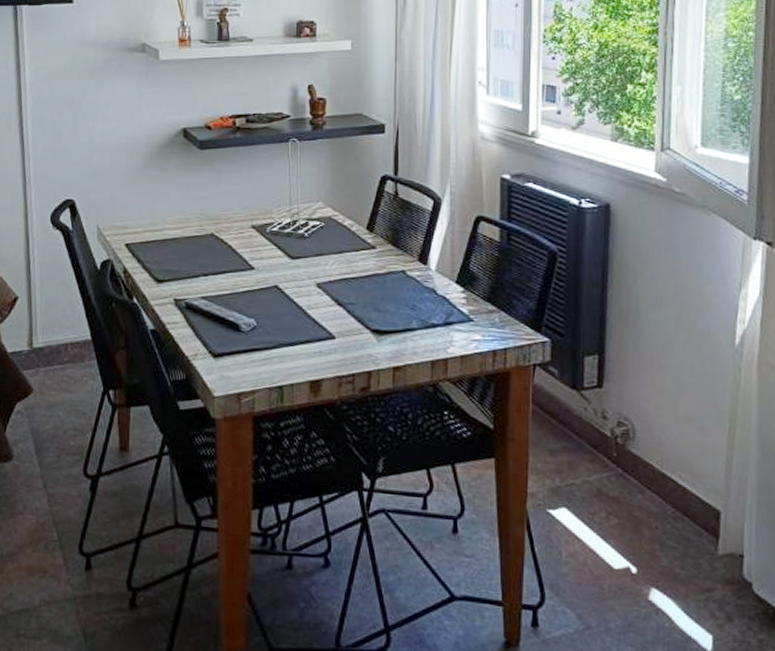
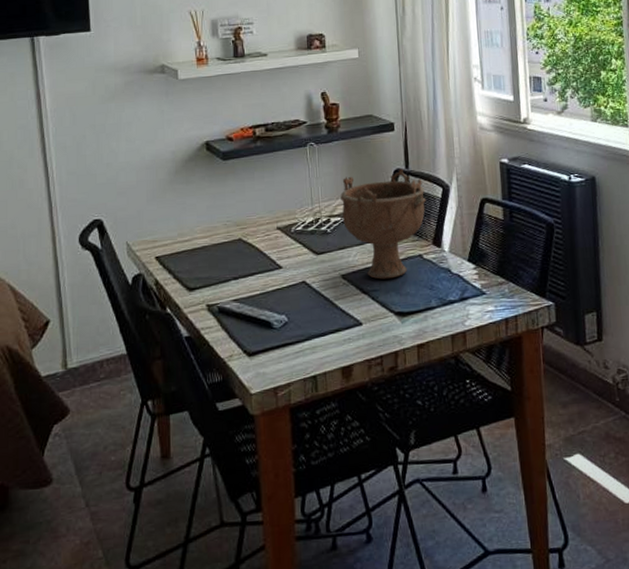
decorative bowl: none [321,175,414,293] -> present [340,168,426,280]

